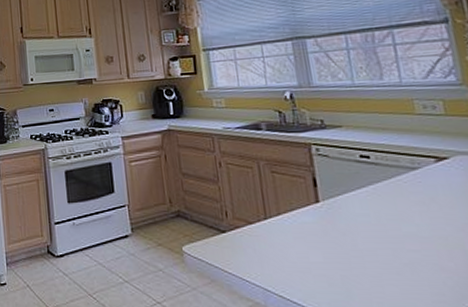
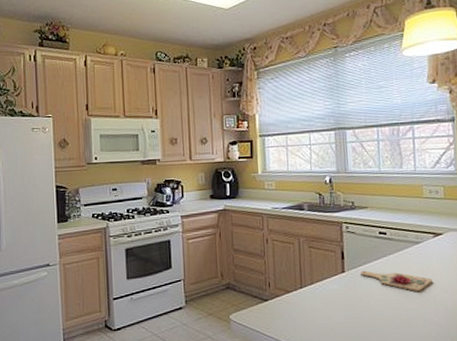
cutting board: none [340,200,442,230] -> present [361,270,433,292]

